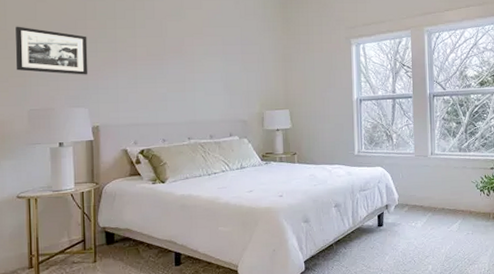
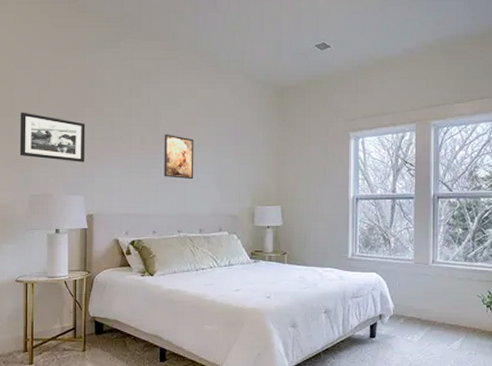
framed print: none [170,44,202,88] -> present [164,134,194,180]

